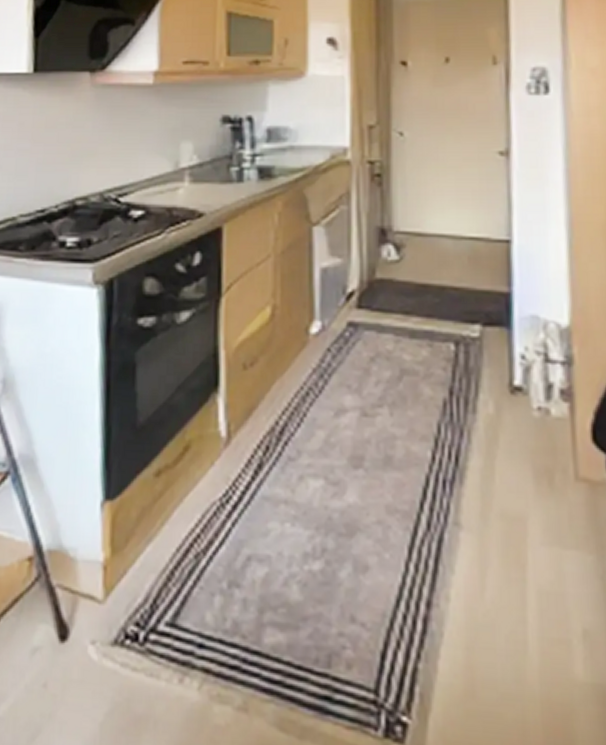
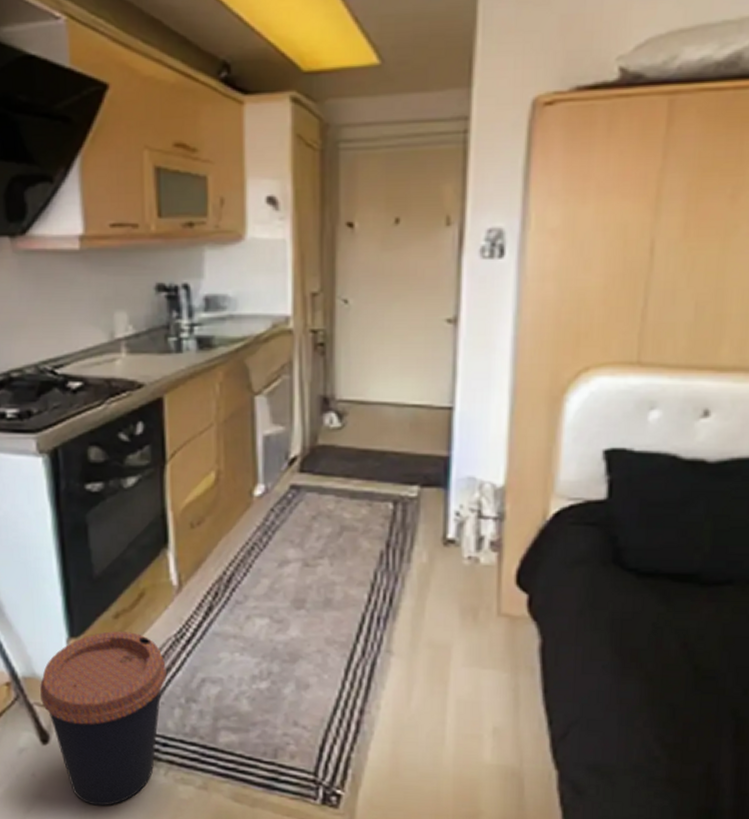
coffee cup: none [64,492,208,734] -> present [39,631,167,806]

